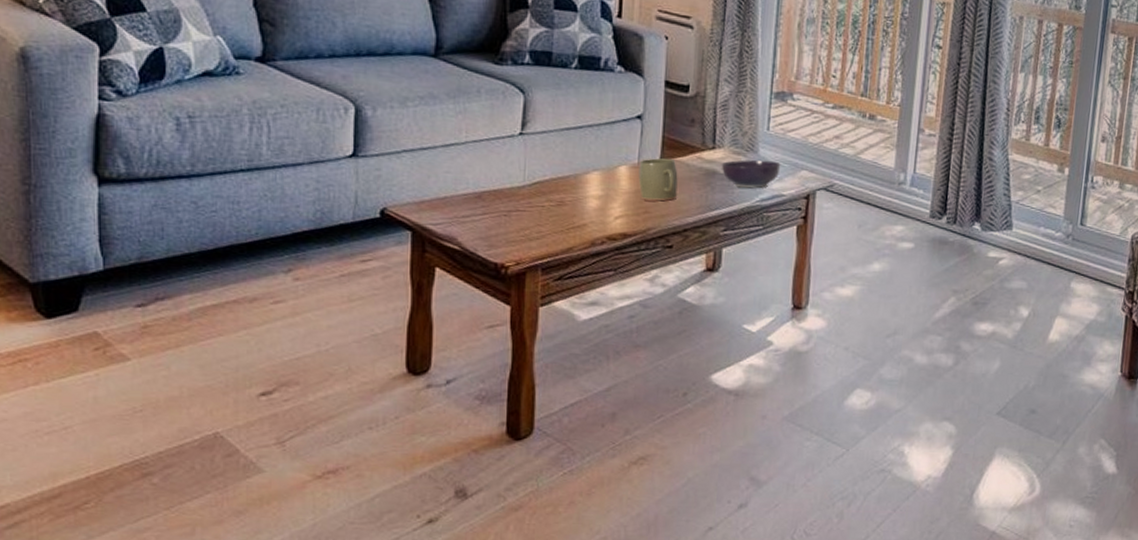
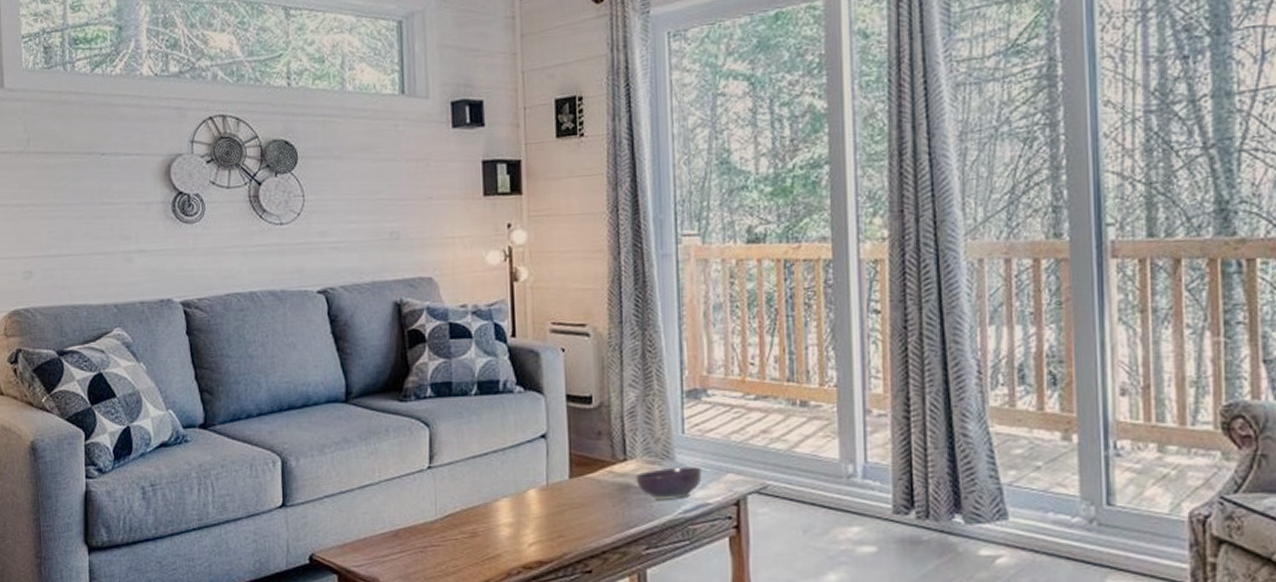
mug: present [638,158,678,202] -> none [548,477,591,524]

